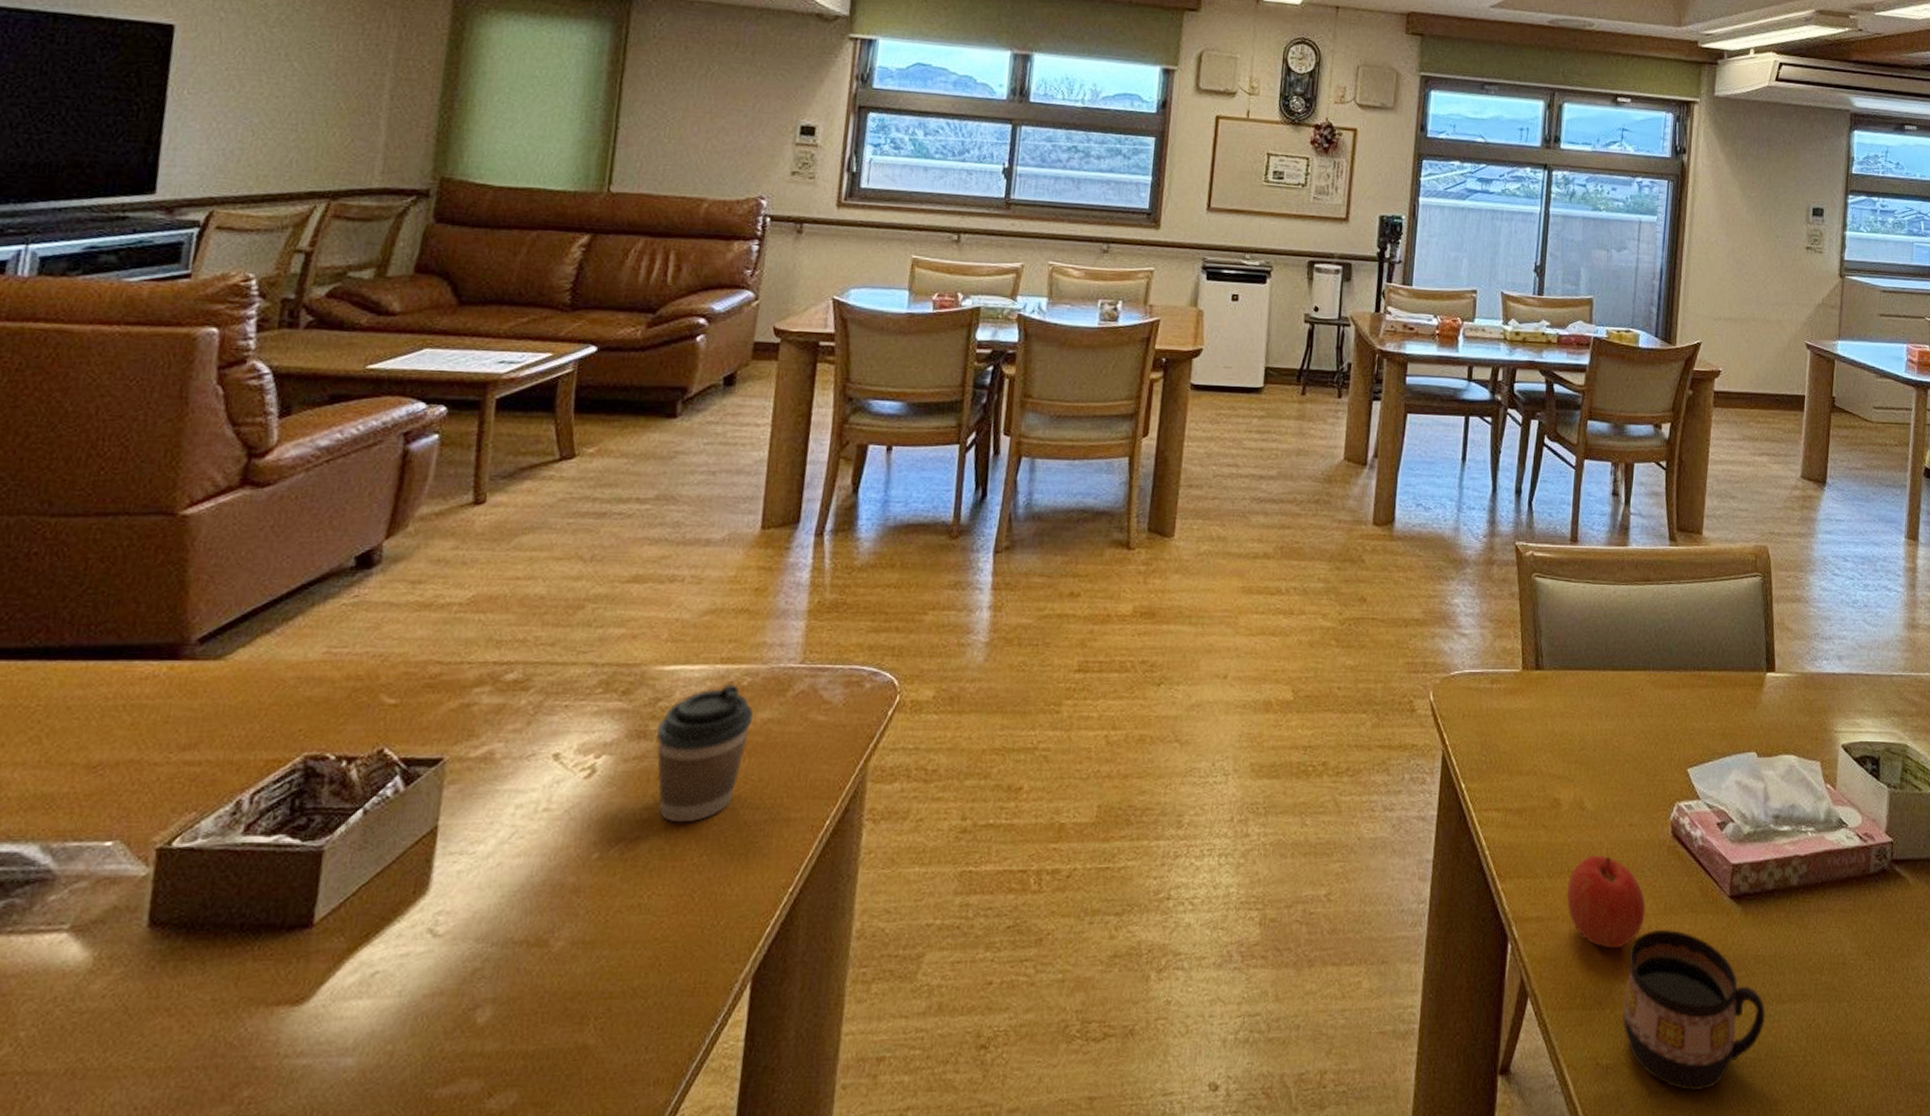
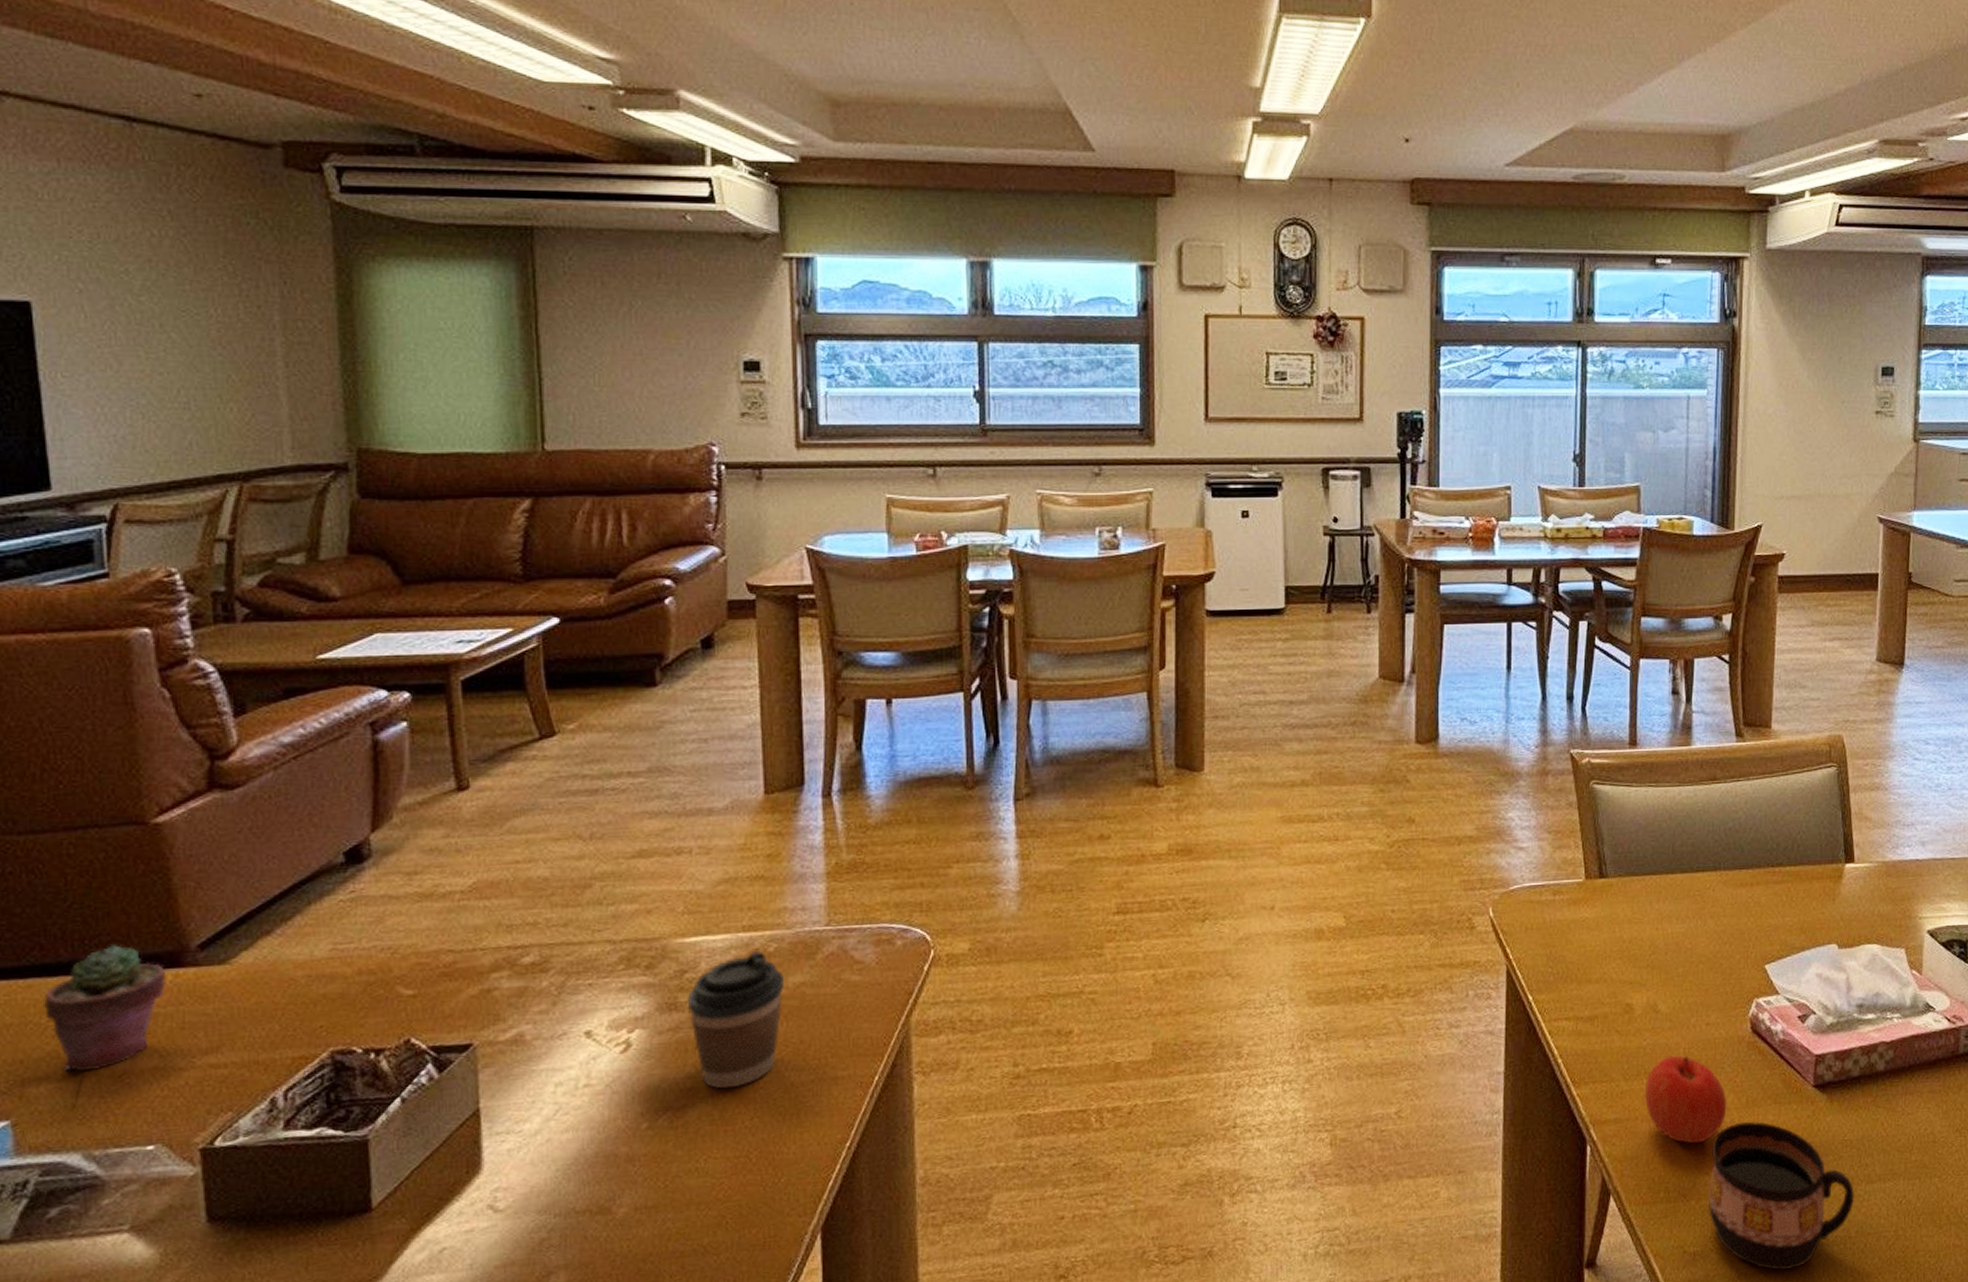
potted succulent: none [36,633,162,760] -> present [44,945,167,1072]

